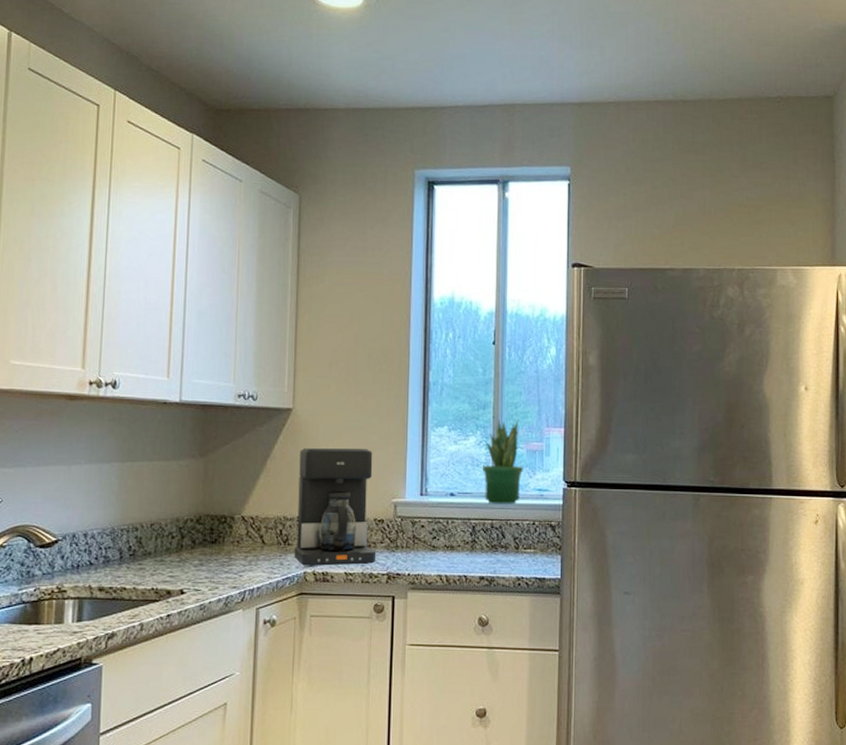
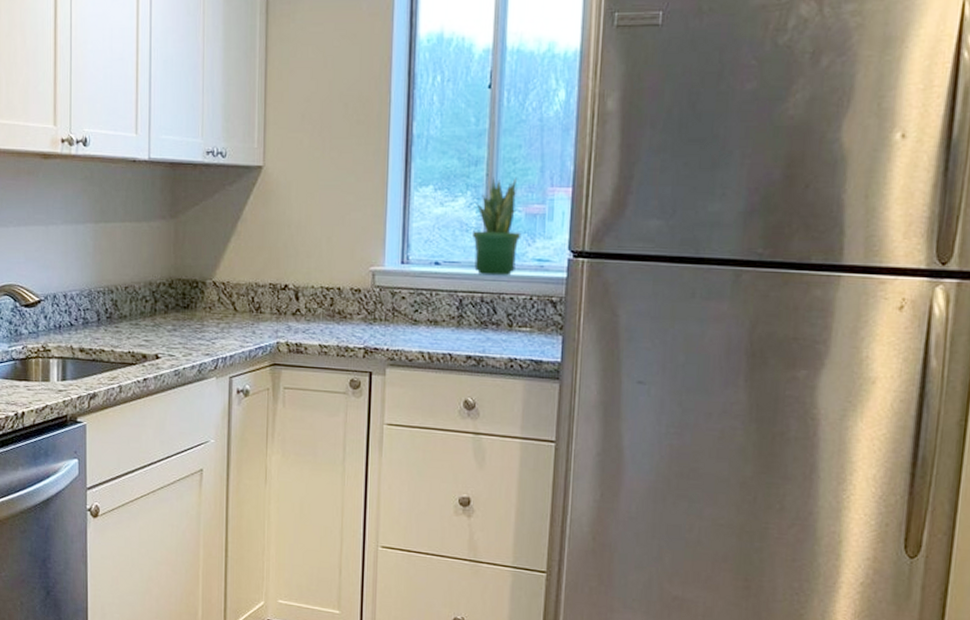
coffee maker: present [294,448,377,567] -> none [266,210,353,337]

